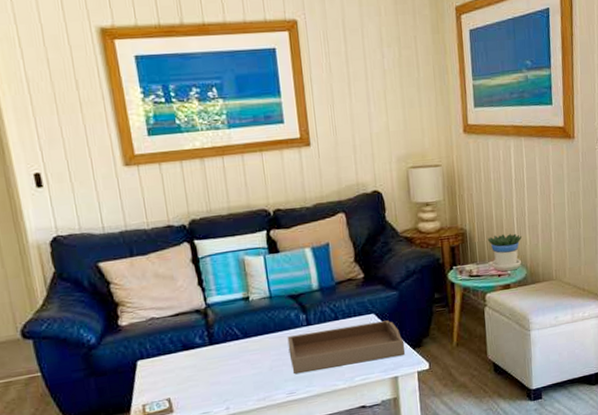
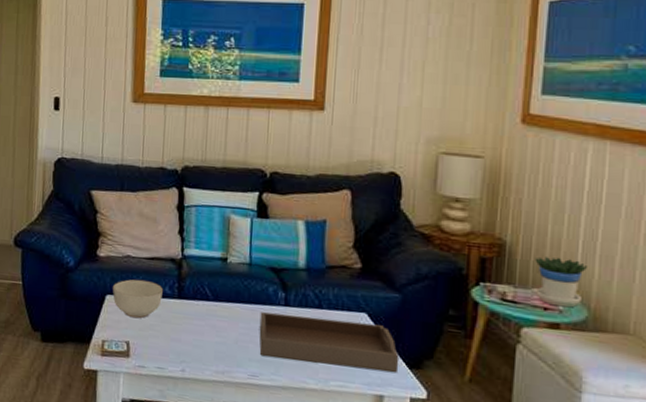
bowl: none [141,336,195,376] -> present [112,279,163,319]

